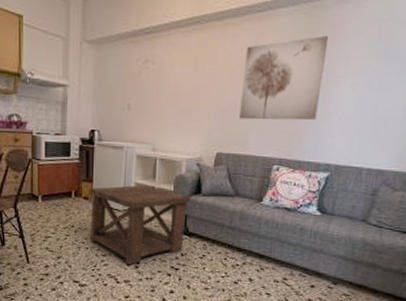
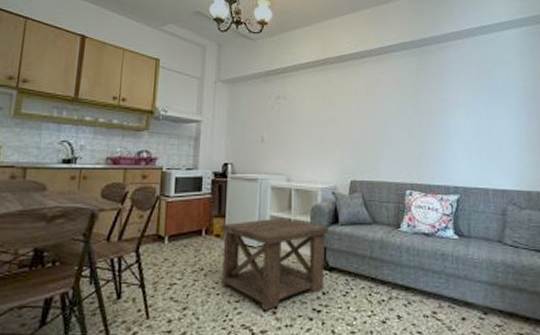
wall art: present [239,35,329,121] -> none [368,73,439,148]

